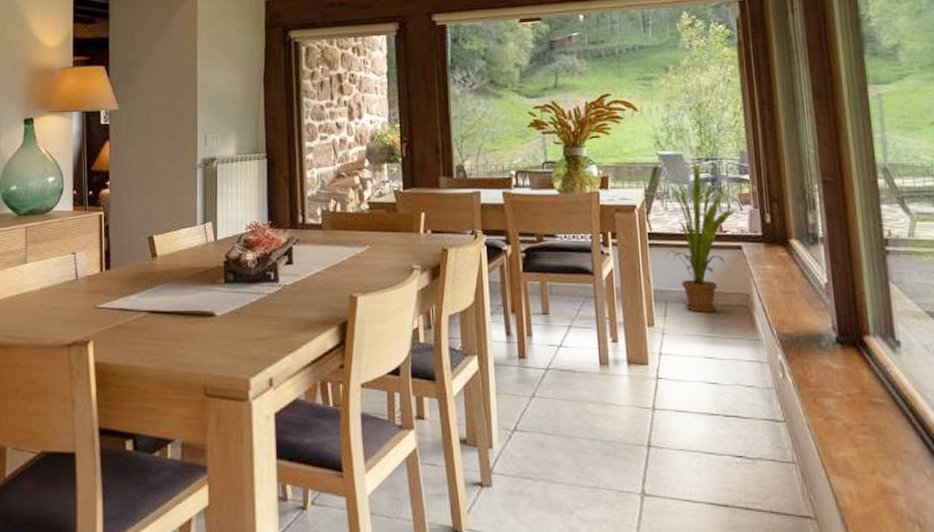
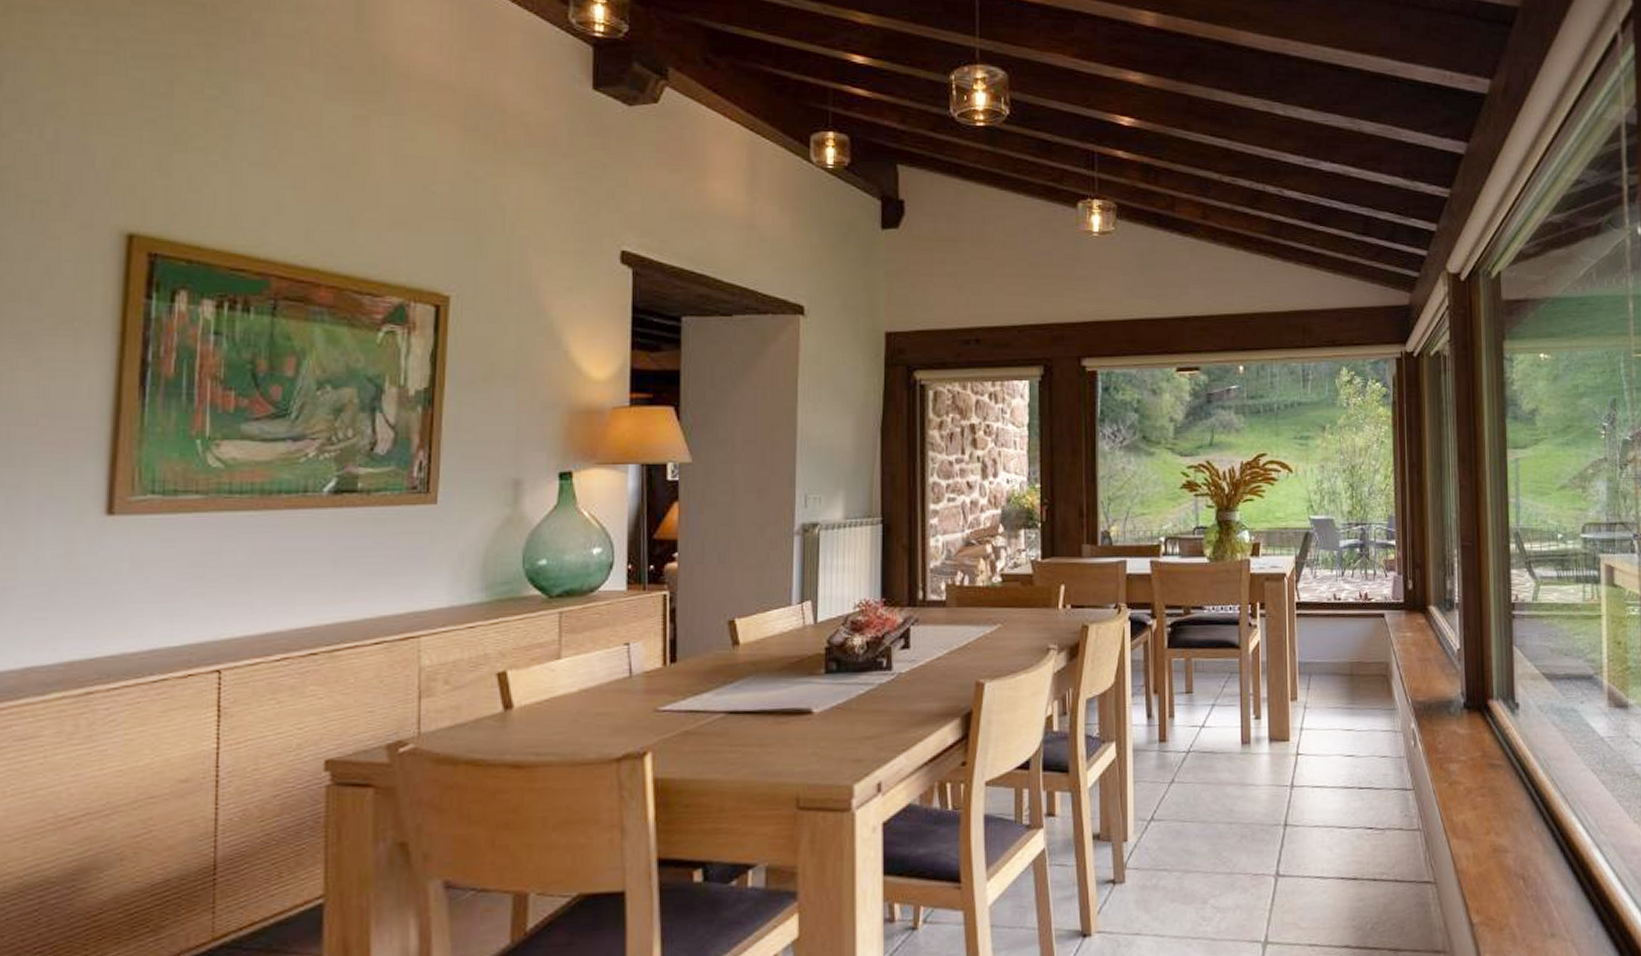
house plant: present [647,163,735,312] -> none [1298,528,1380,684]

